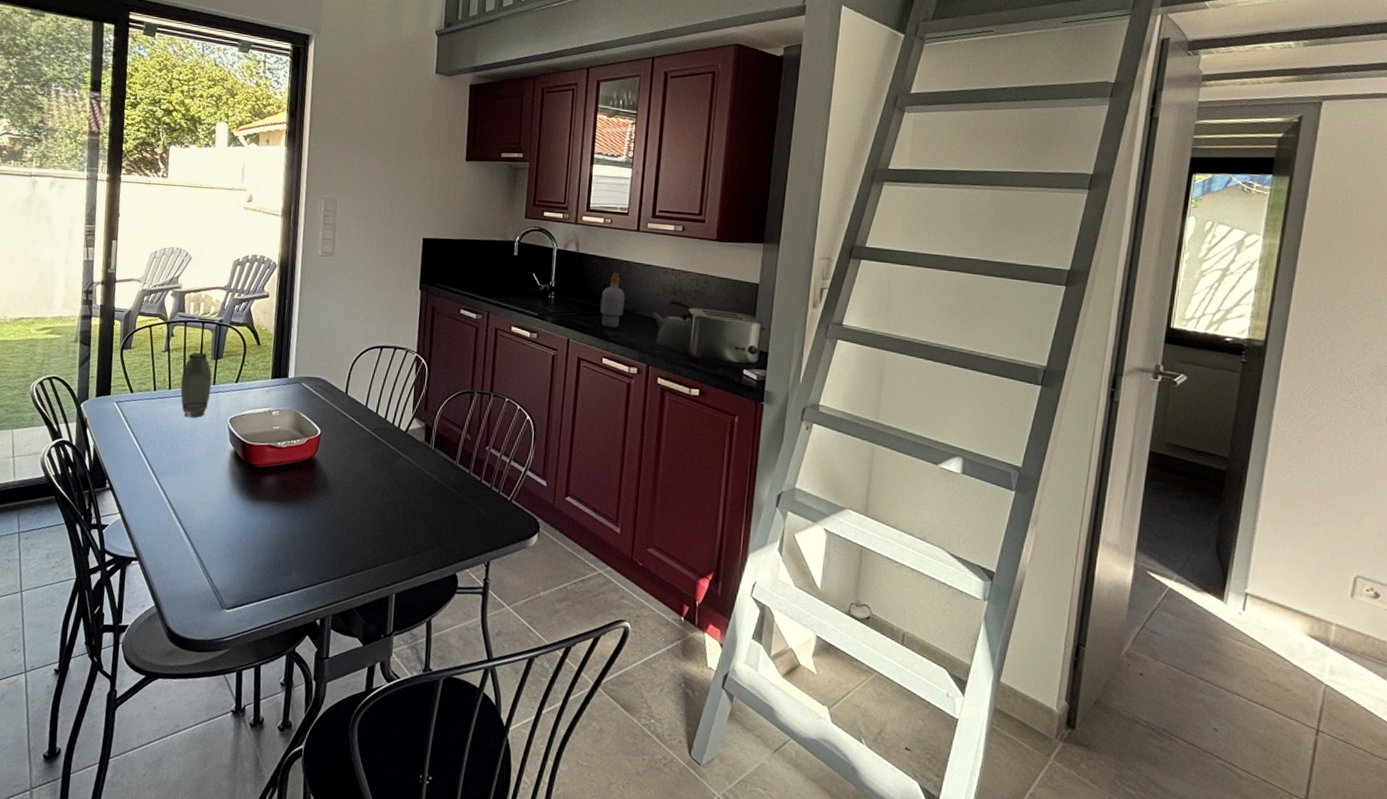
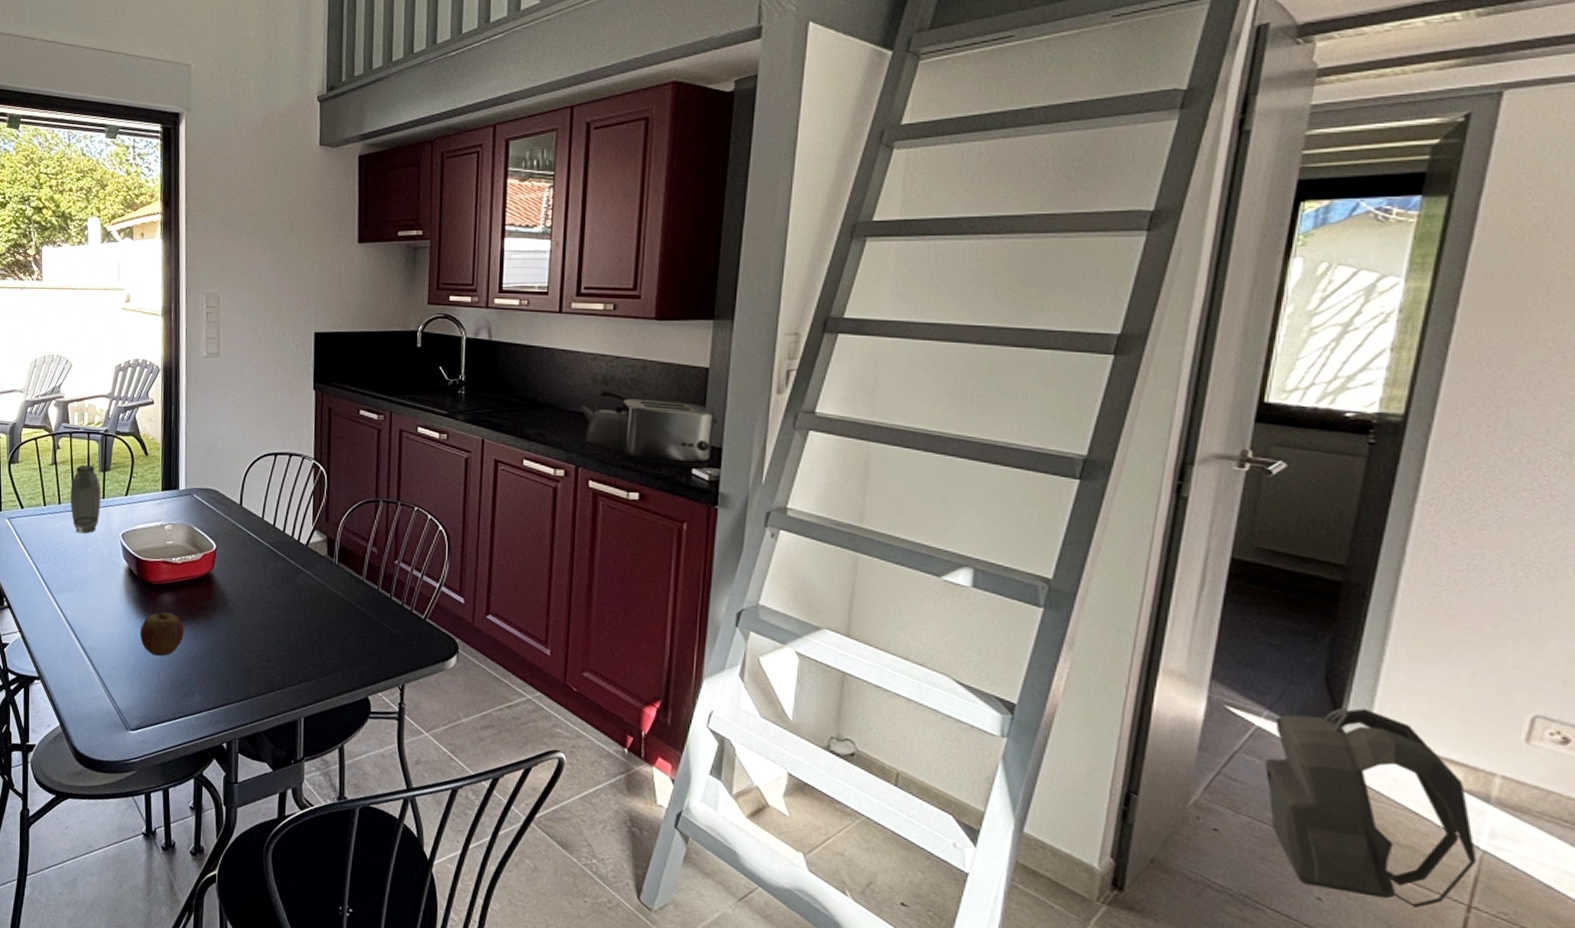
fruit: none [241,489,285,537] -> present [139,607,184,656]
soap bottle: present [600,273,625,328] -> none [519,362,547,426]
backpack: none [1175,572,1321,733] -> present [1264,708,1477,908]

